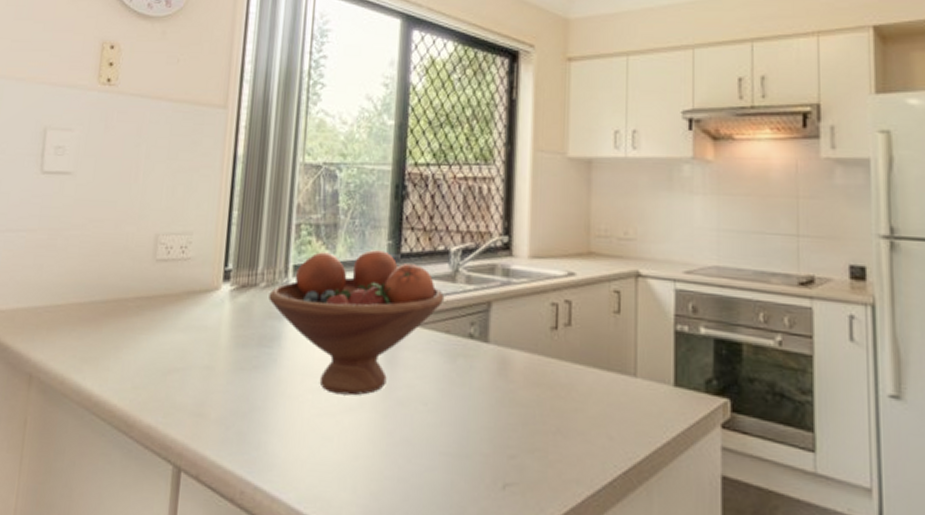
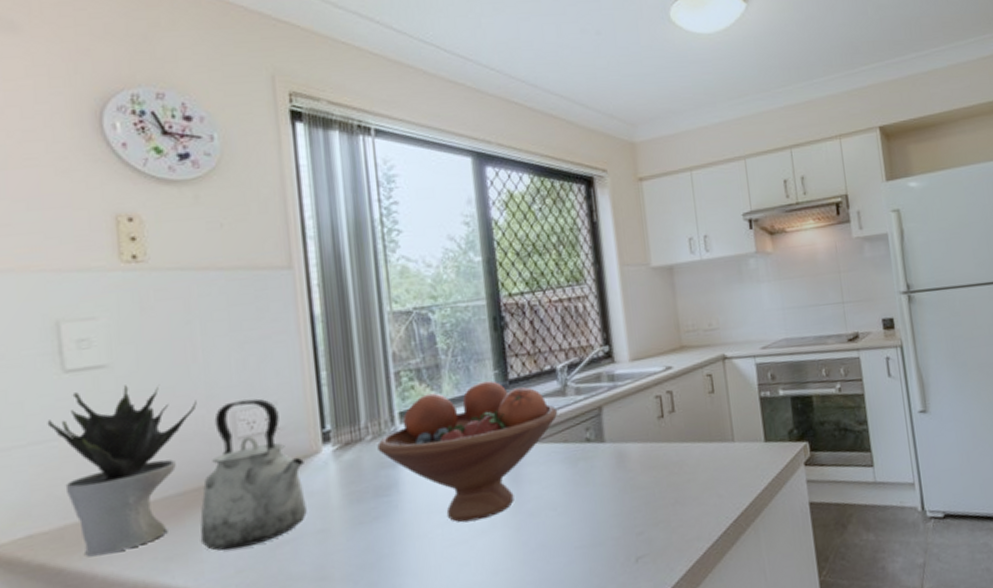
potted plant: none [22,192,131,343] -> present [47,385,197,557]
kettle: none [110,224,205,367] -> present [200,398,307,551]

